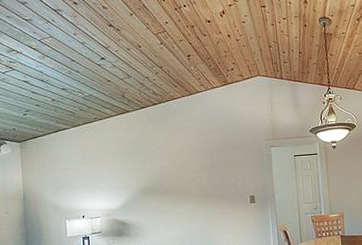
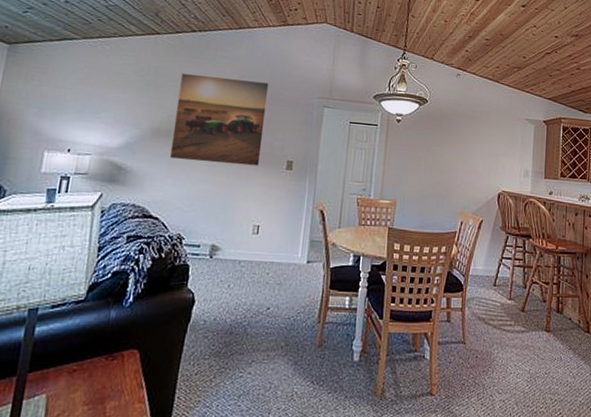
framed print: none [153,135,229,210] -> present [169,72,271,167]

